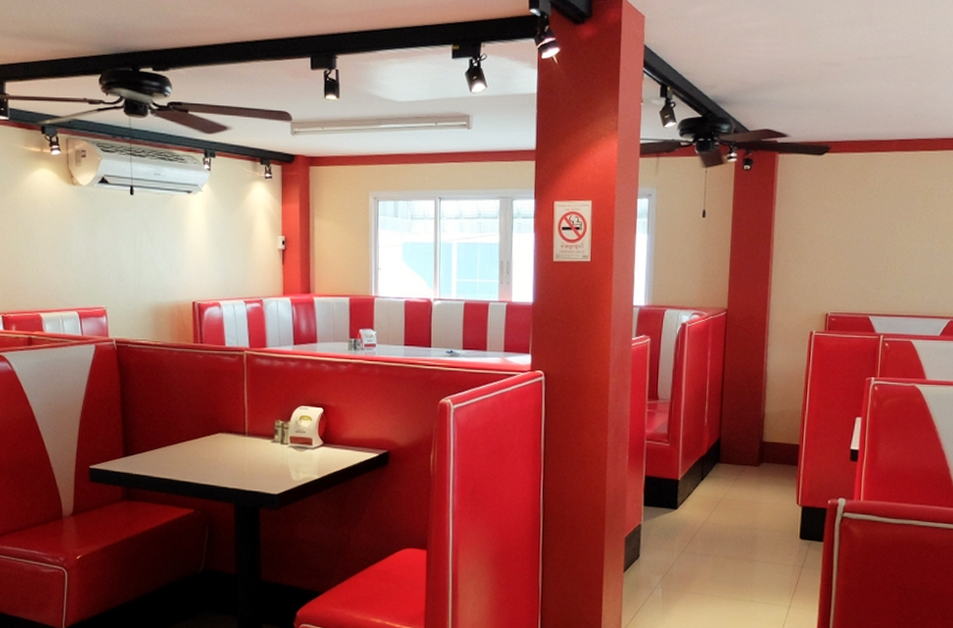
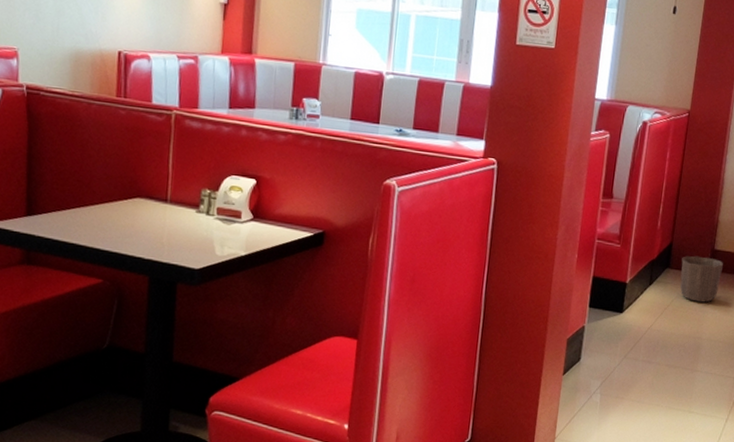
waste basket: none [731,449,773,494] -> present [680,256,723,303]

